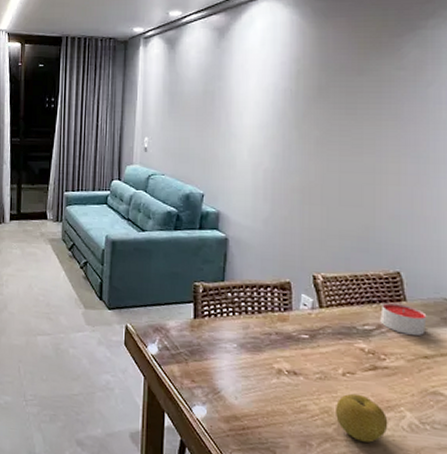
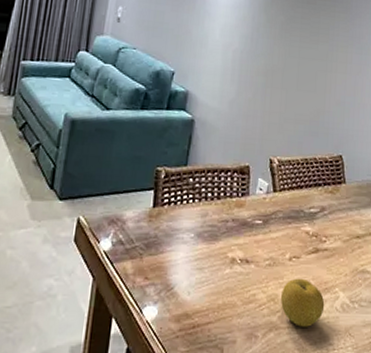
candle: present [380,302,427,336] -> none [324,185,361,217]

